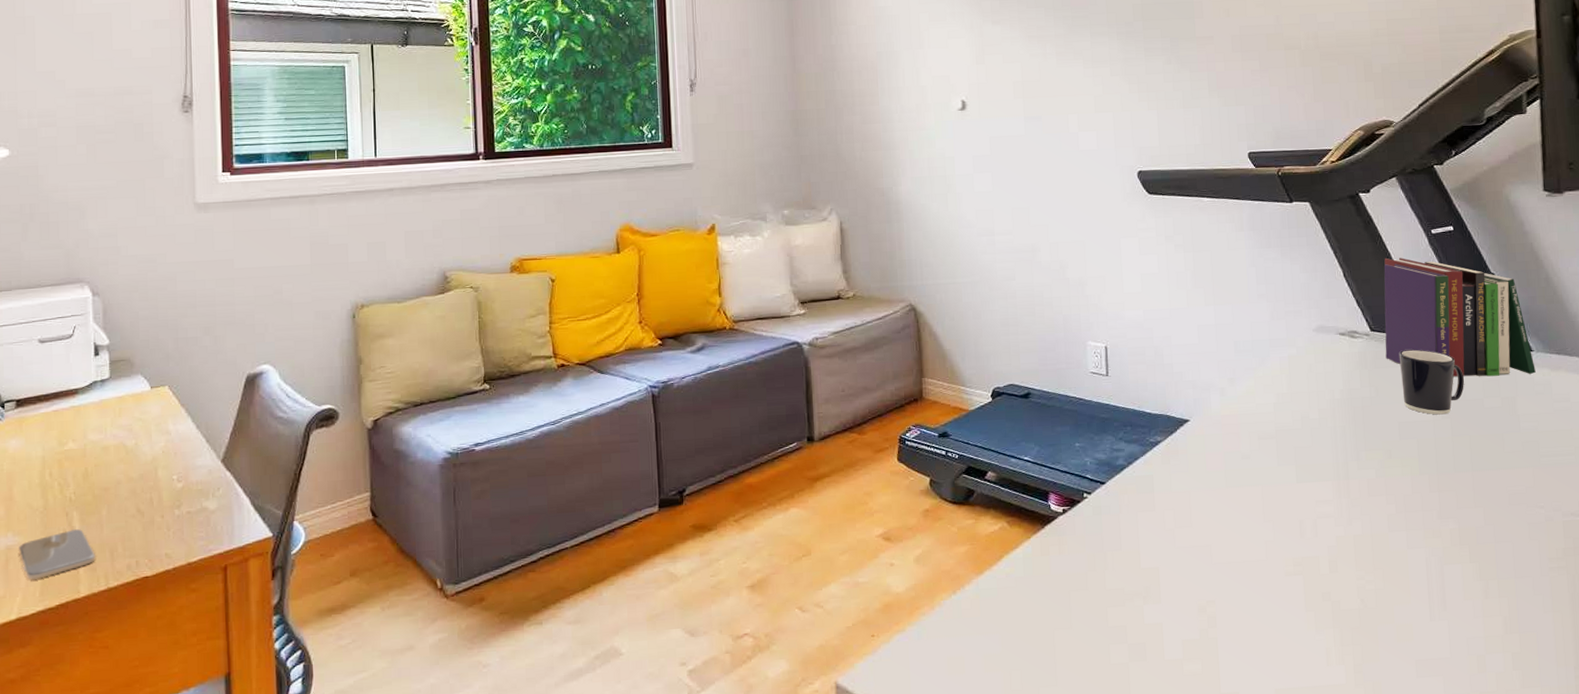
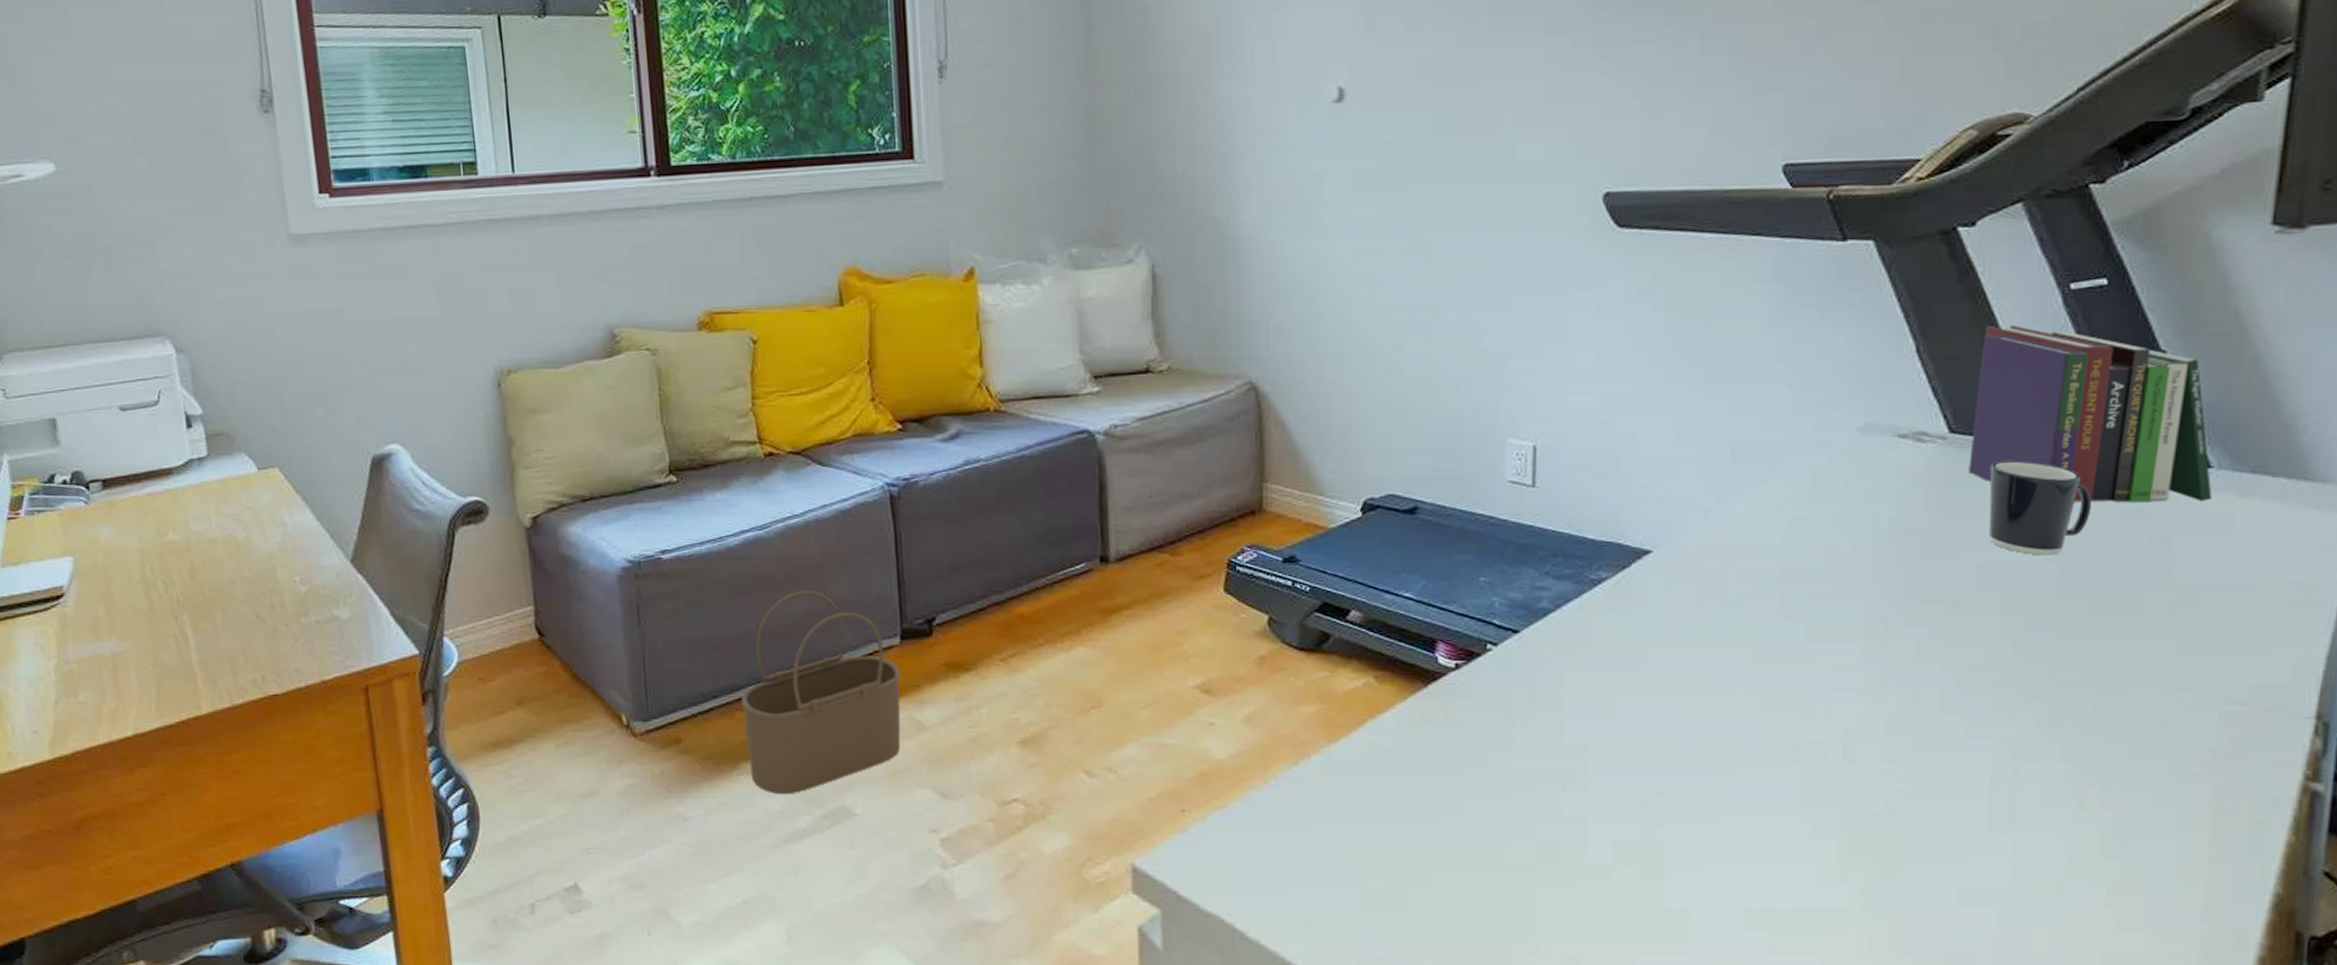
smartphone: present [19,529,95,580] -> none [126,636,215,692]
wicker basket: none [533,471,658,640] -> present [740,590,901,795]

